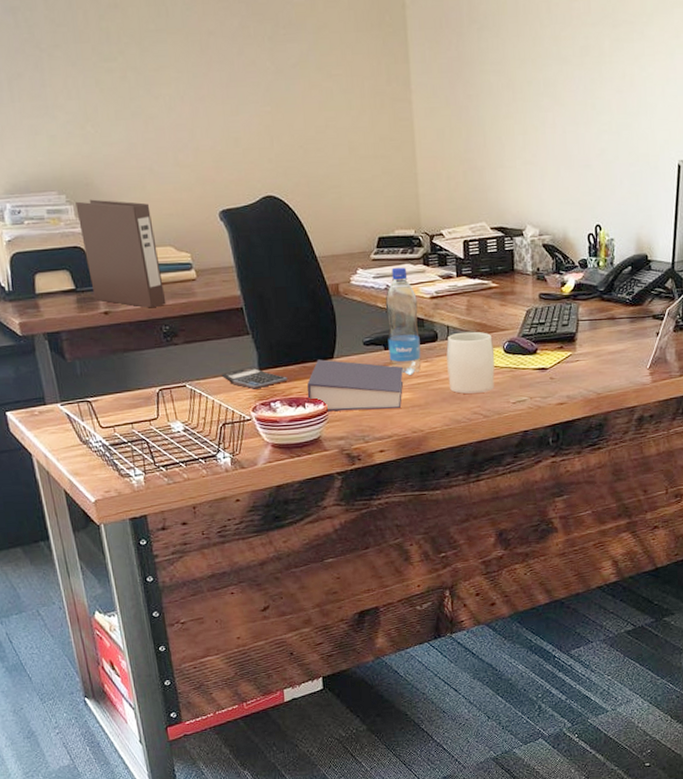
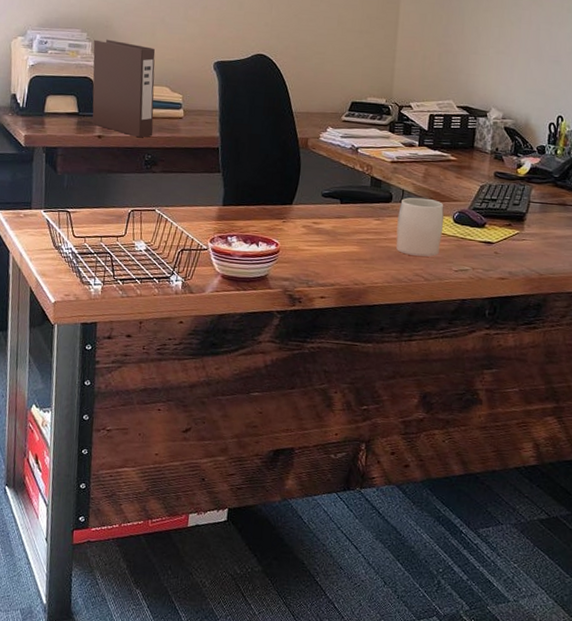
calculator: present [221,366,288,389] -> none [188,201,247,223]
book: present [307,359,404,412] -> none [262,204,355,260]
bottle: present [385,267,422,376] -> none [343,130,378,231]

